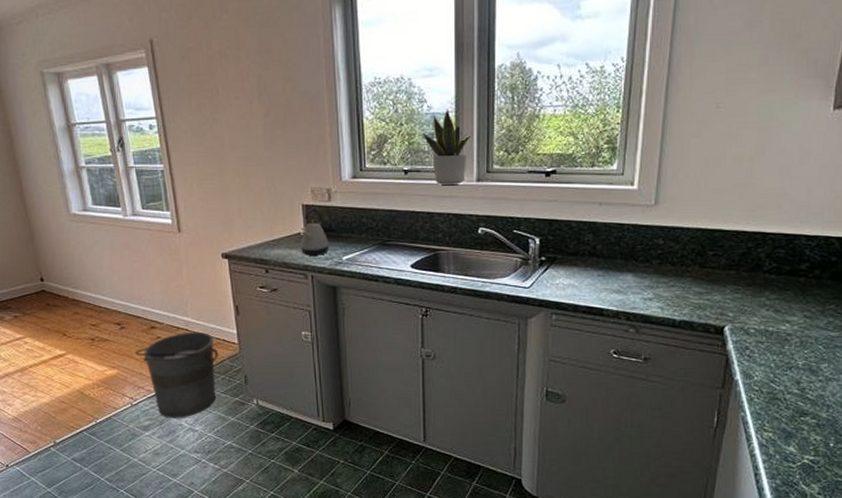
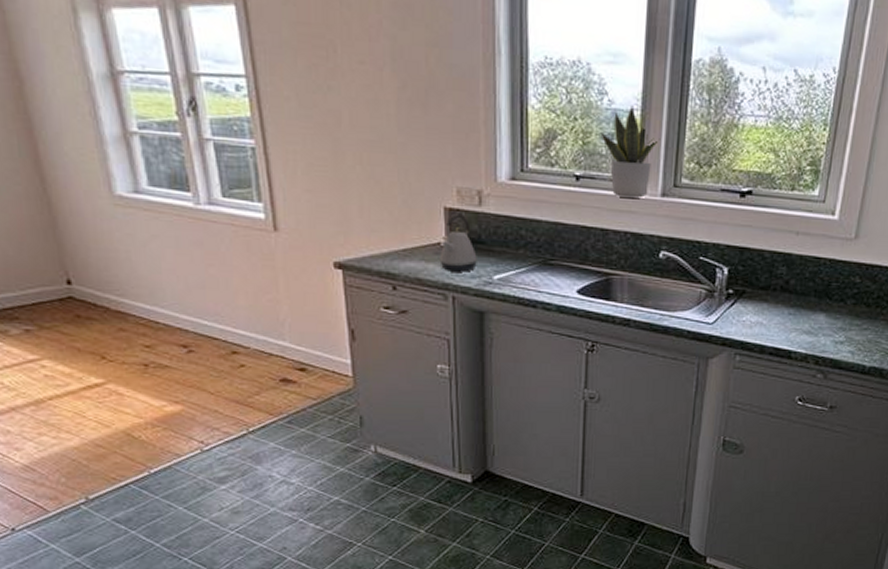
bucket: present [134,331,219,418] -> none [207,359,326,468]

